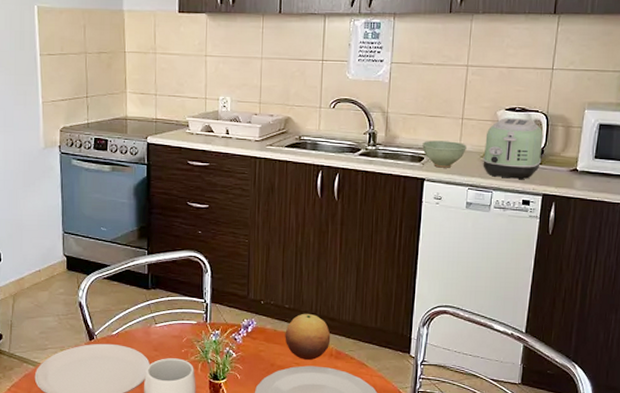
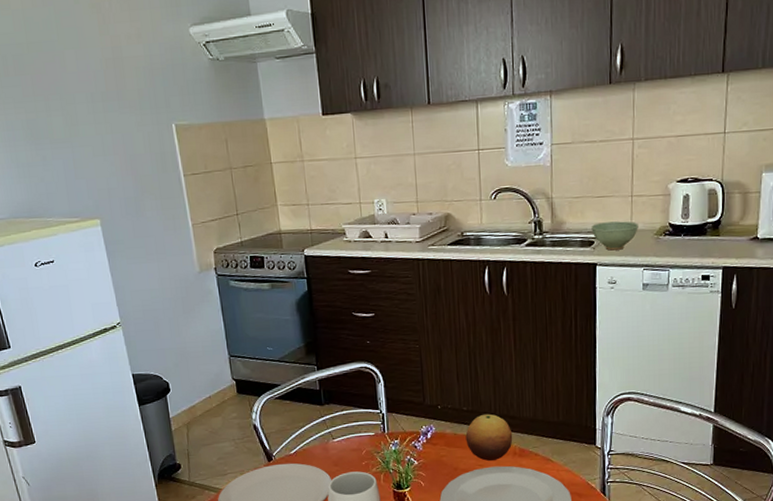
toaster: present [483,118,544,180] -> none [657,189,720,255]

